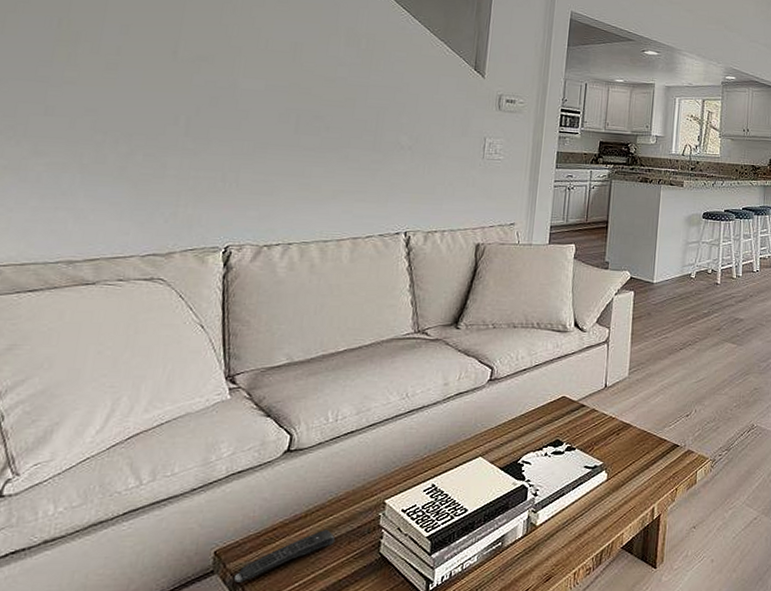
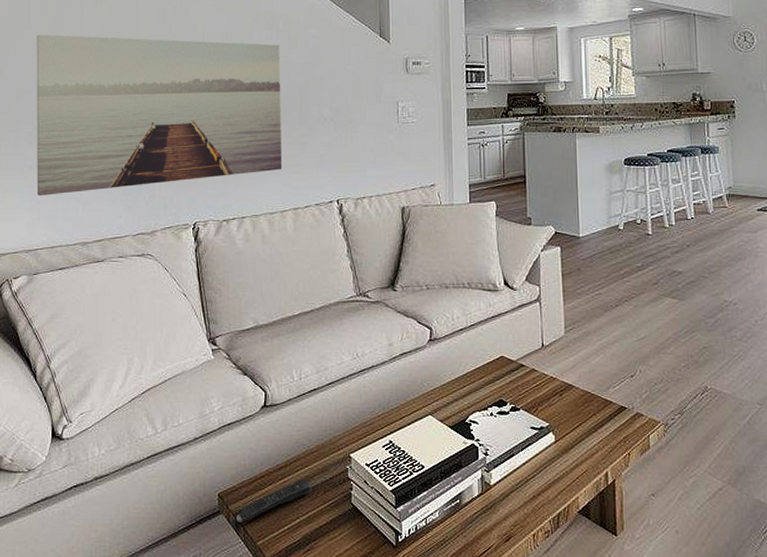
wall art: none [9,12,359,203] -> present [36,34,283,196]

